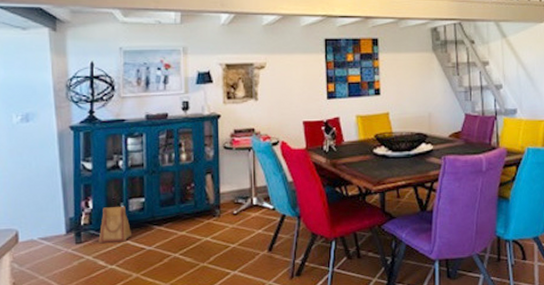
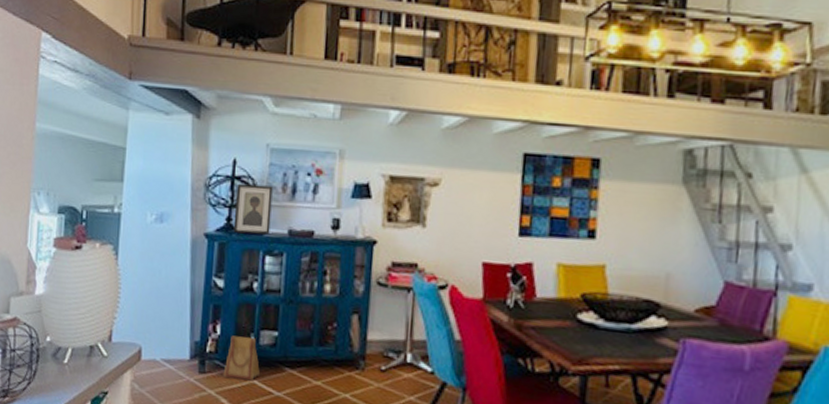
picture frame: none [96,81,130,123] -> present [233,183,273,235]

